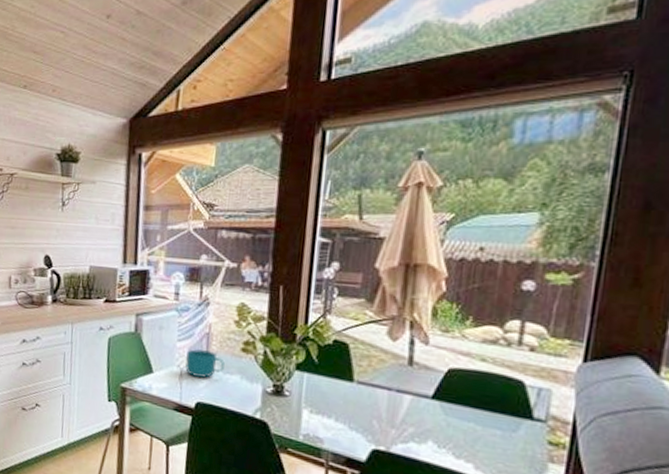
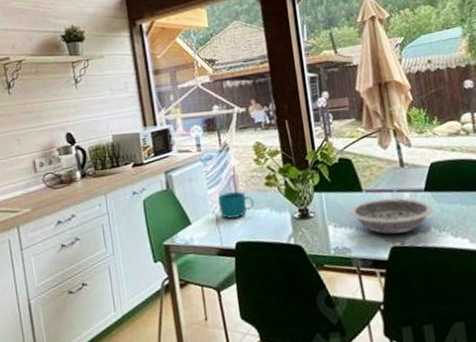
bowl: none [331,393,437,439] -> present [349,197,433,234]

